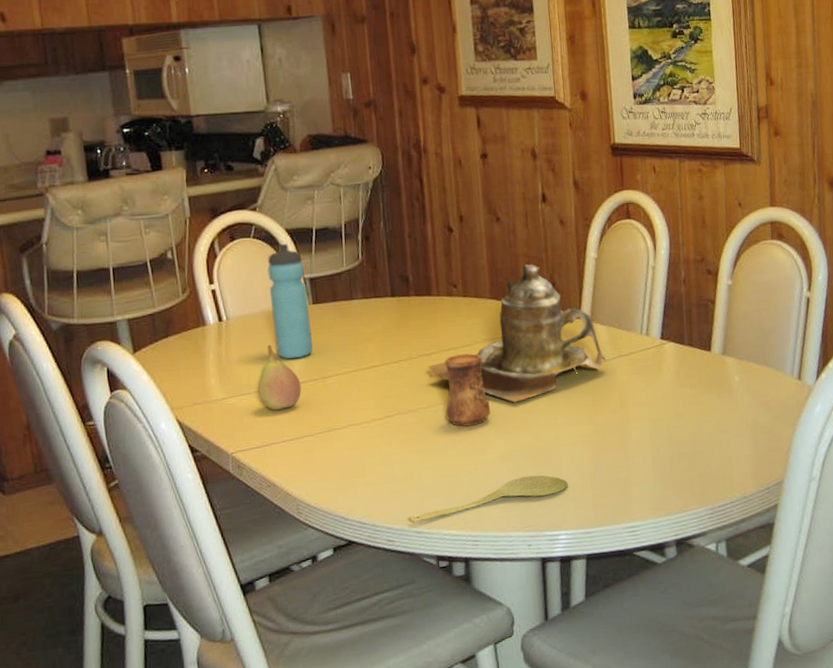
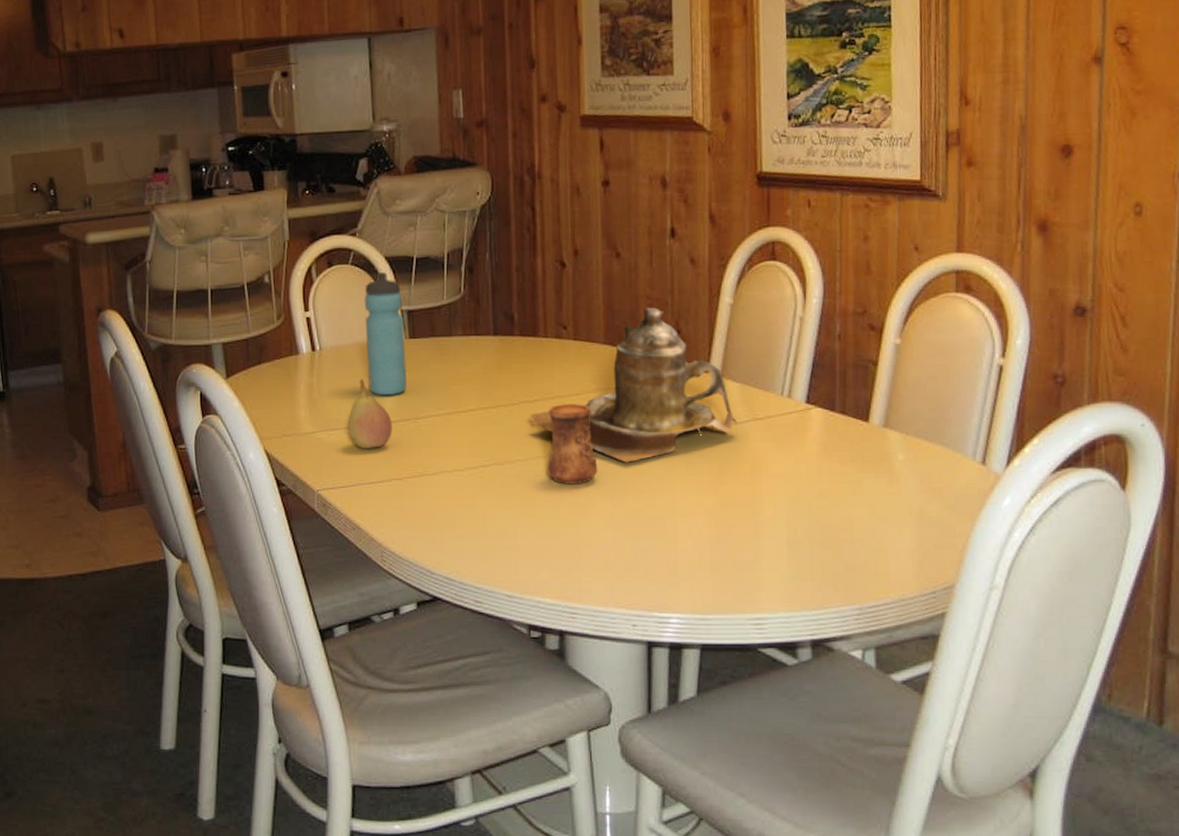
spoon: present [408,475,568,522] -> none [499,547,683,584]

